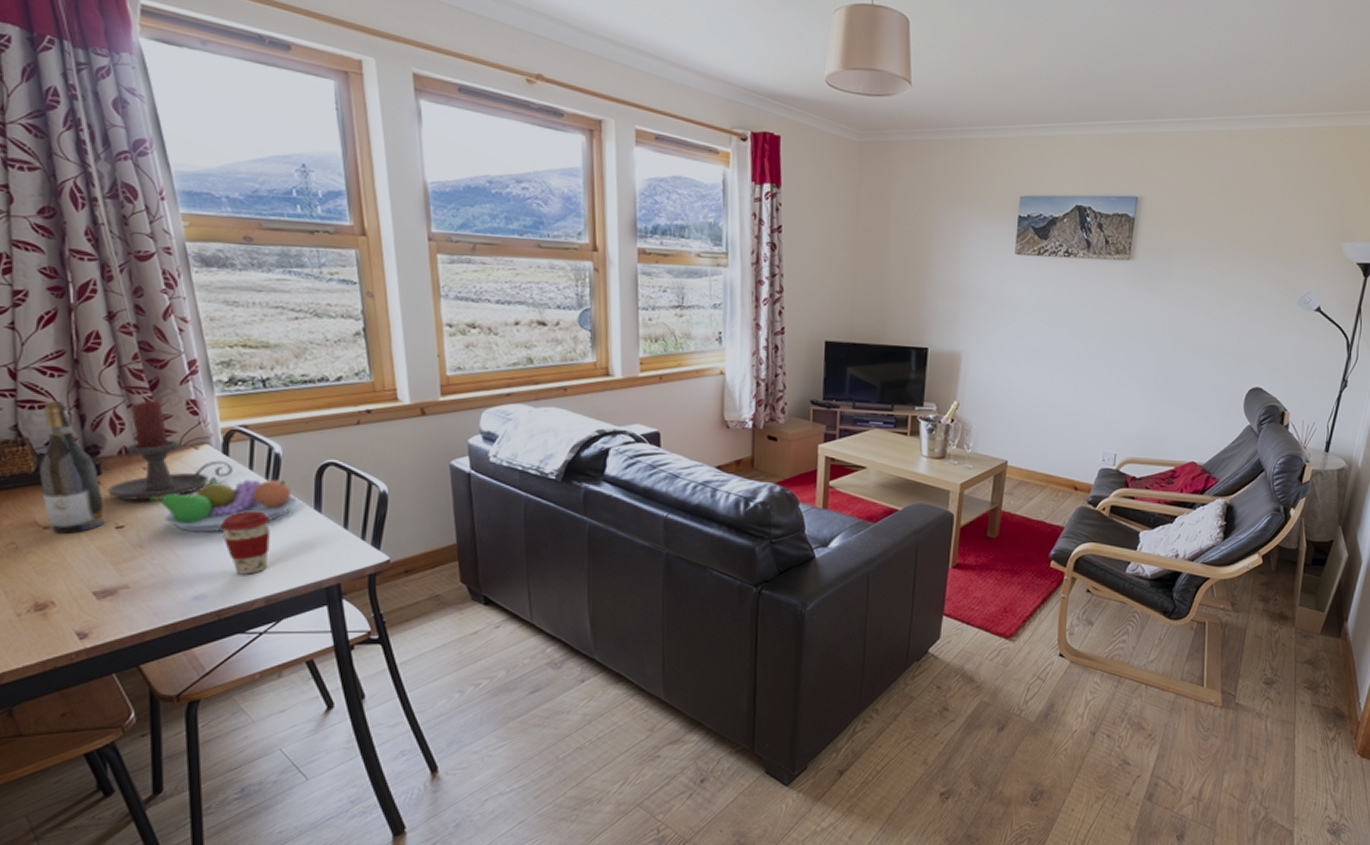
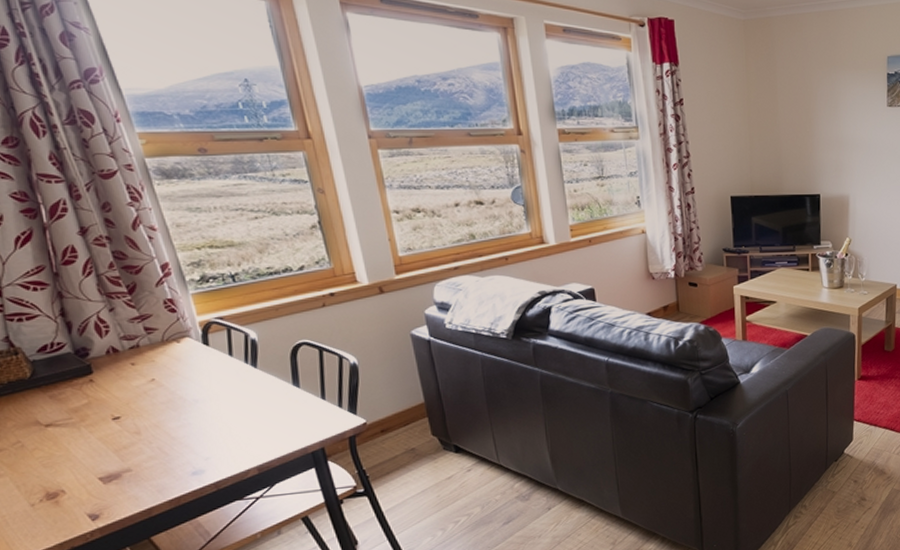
wine bottle: present [38,400,105,534] -> none [32,311,101,429]
candle holder: present [107,400,233,501] -> none [100,303,215,394]
fruit bowl: present [149,476,297,533] -> none [140,362,276,416]
coffee cup: present [218,510,271,575] -> none [207,391,256,449]

